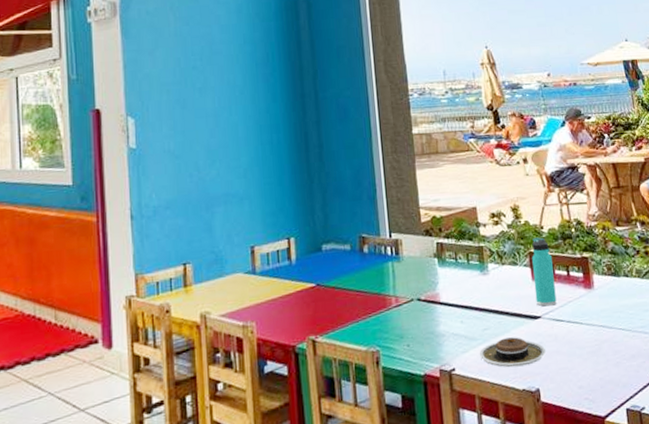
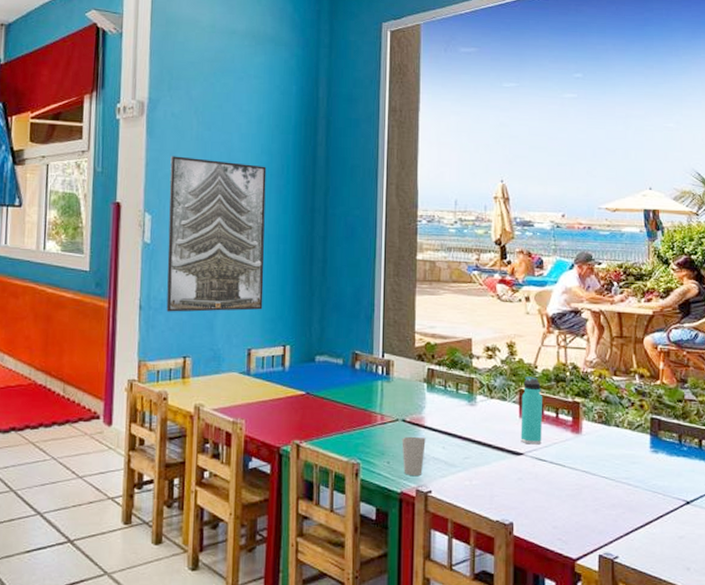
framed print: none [150,54,262,218] -> present [166,156,267,312]
cup: none [419,314,444,356] -> present [402,436,426,476]
plate: present [479,337,546,368] -> none [457,469,524,499]

